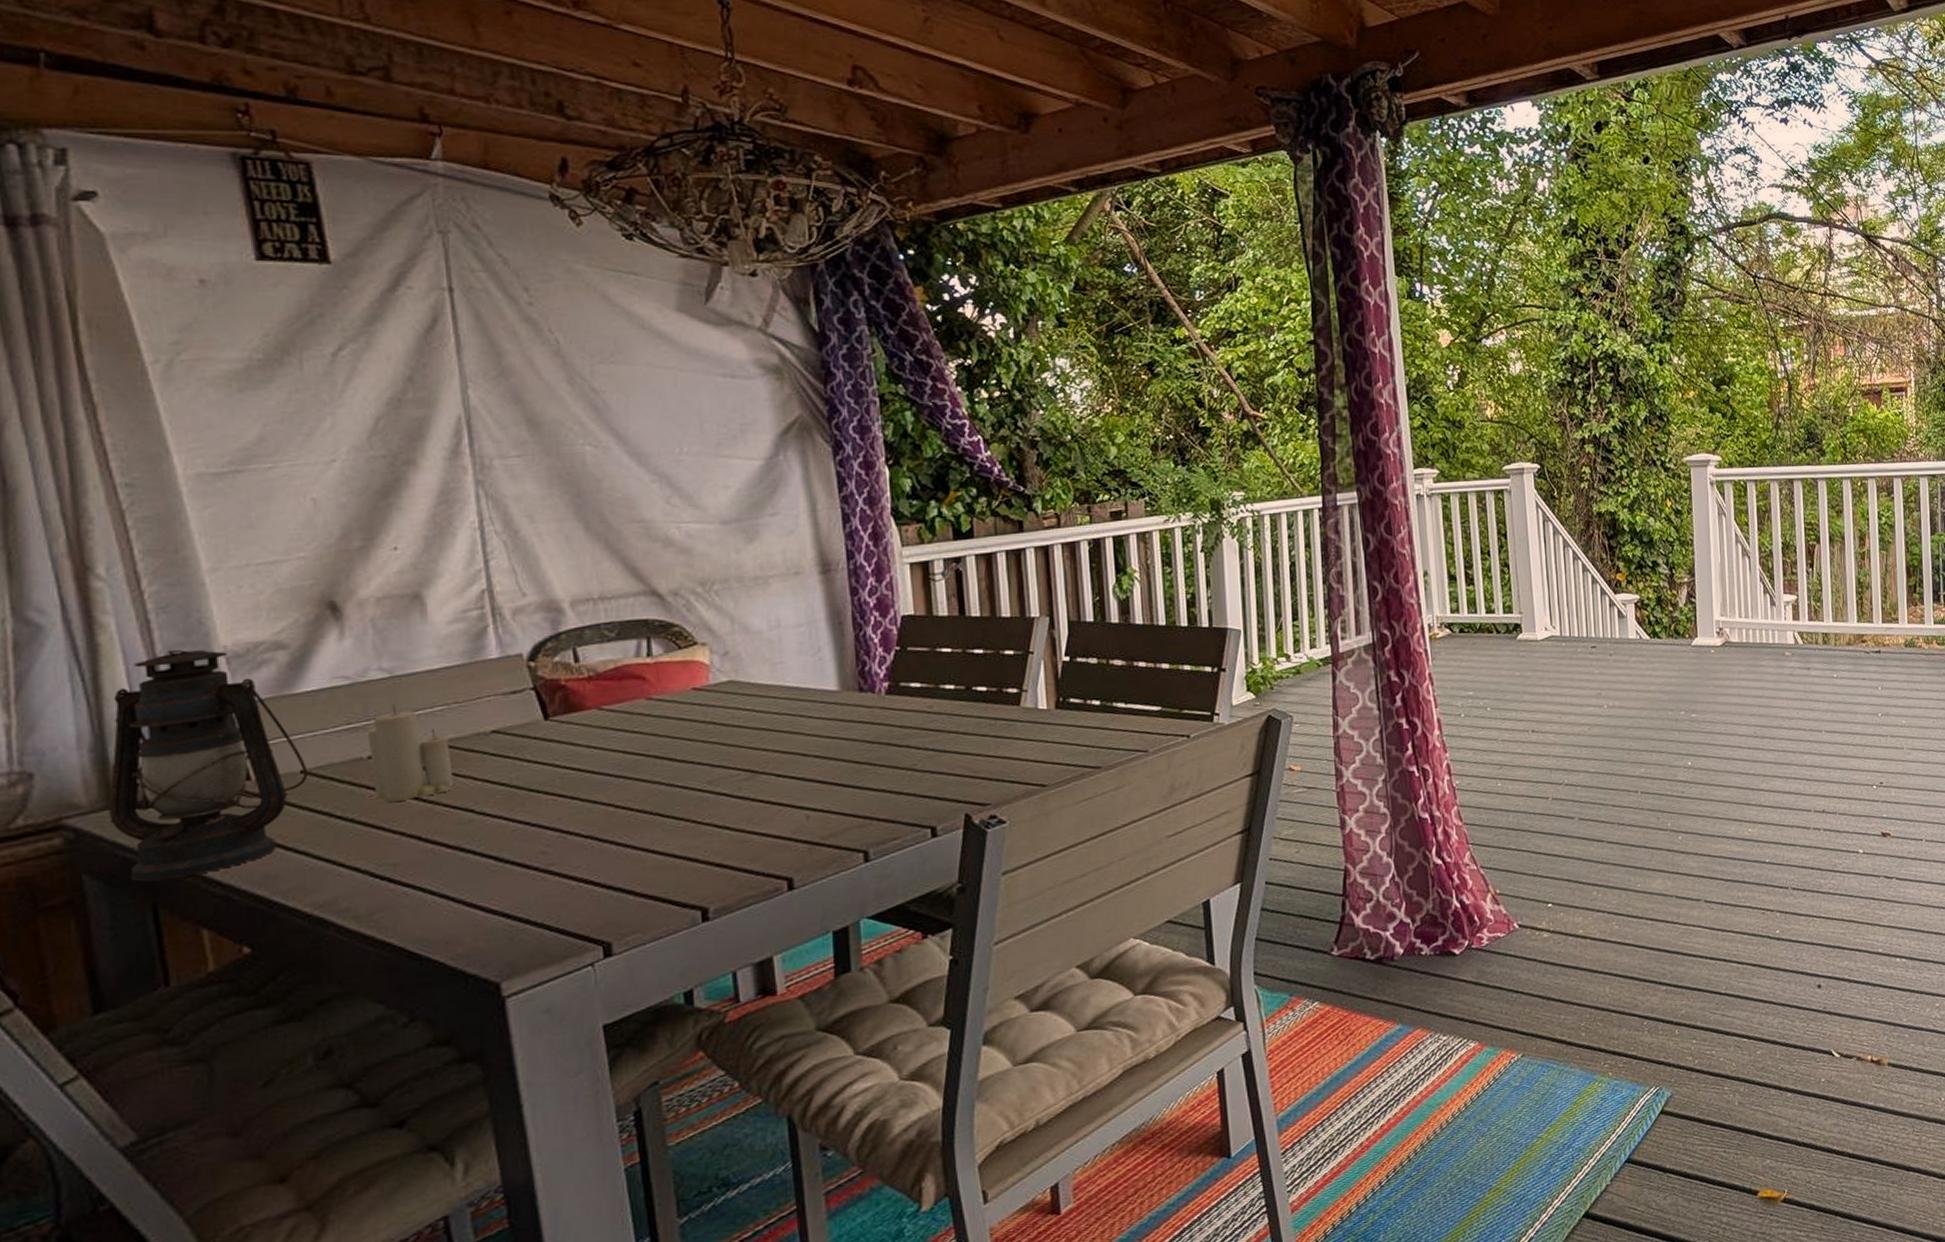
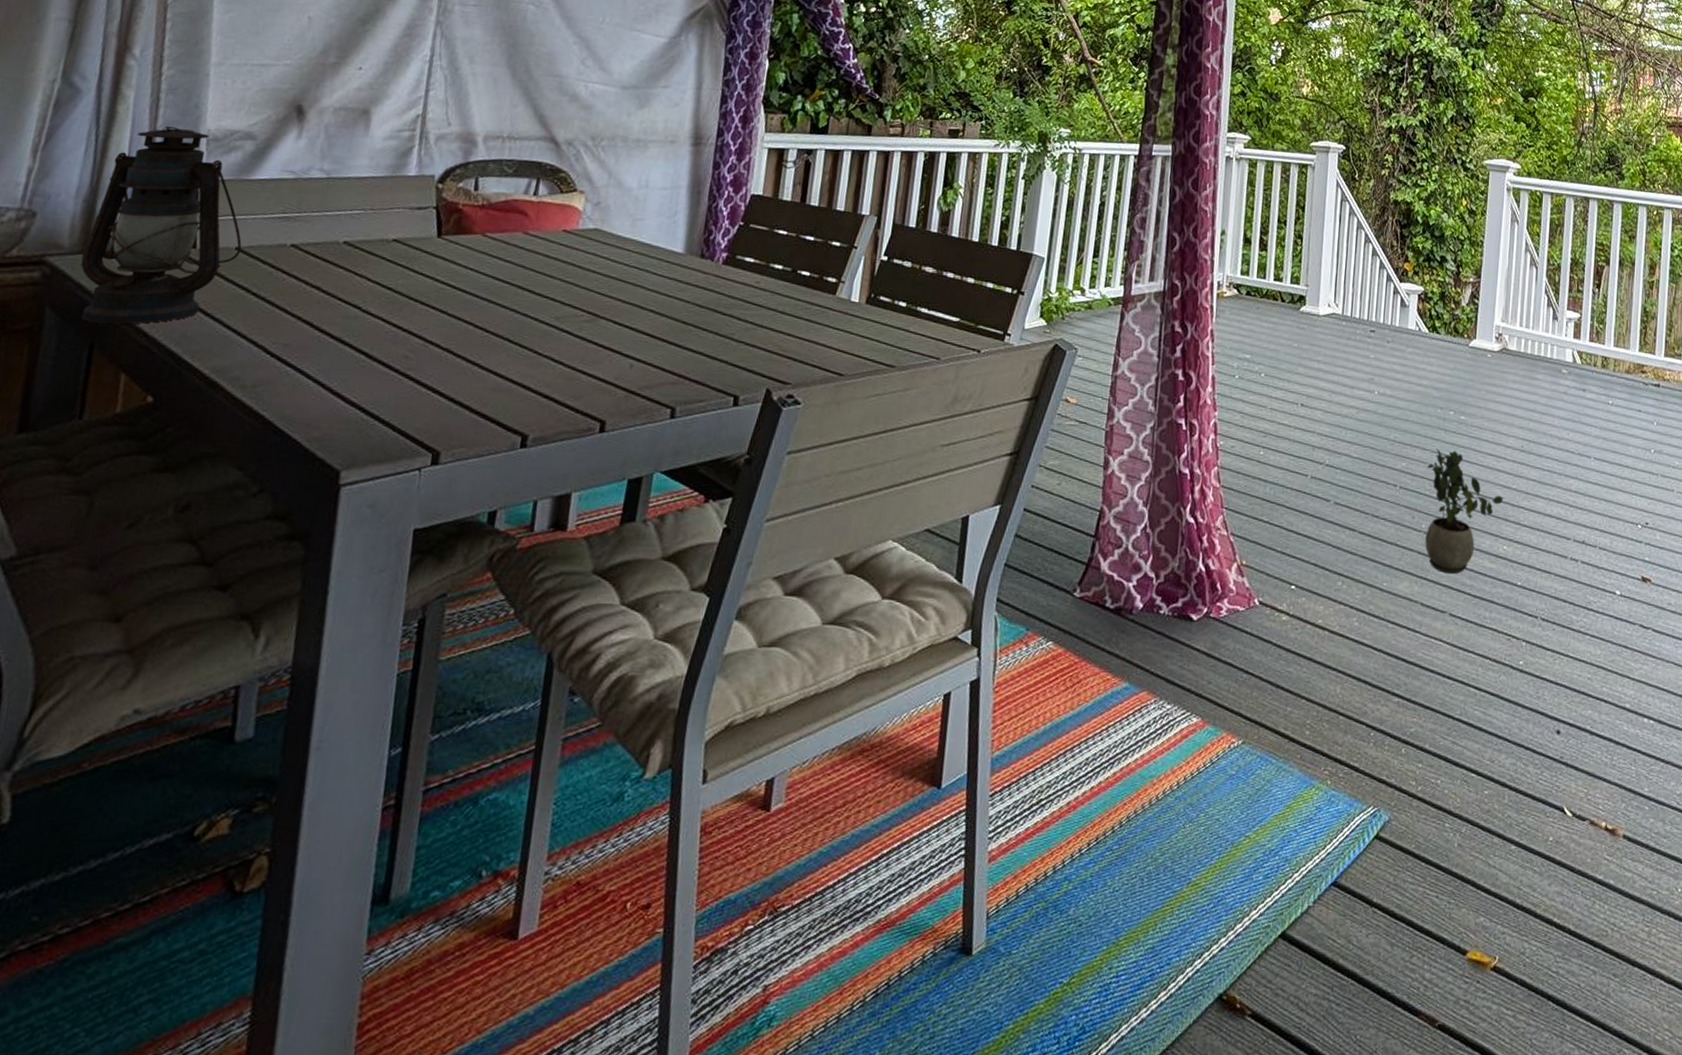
candle: present [367,704,454,803] -> none [287,202,357,289]
potted plant: none [1665,747,1744,865] -> present [1425,449,1504,574]

